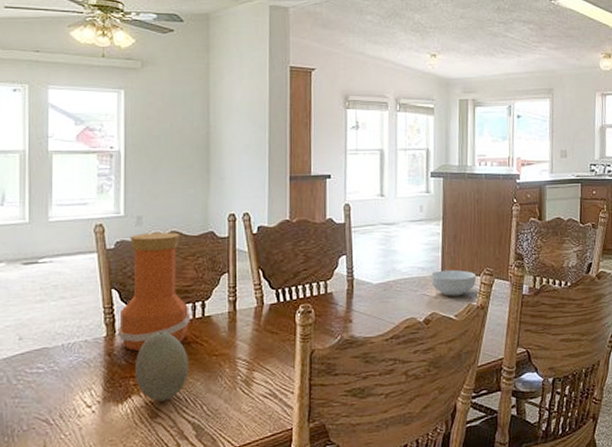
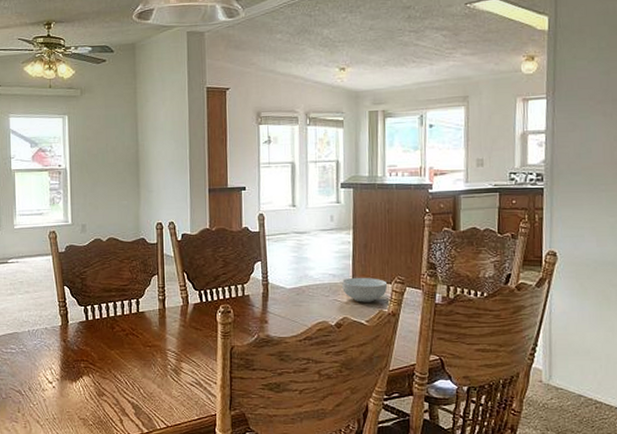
vase: present [117,232,191,351] -> none [70,238,128,338]
decorative egg: present [135,331,188,402] -> none [85,323,127,383]

